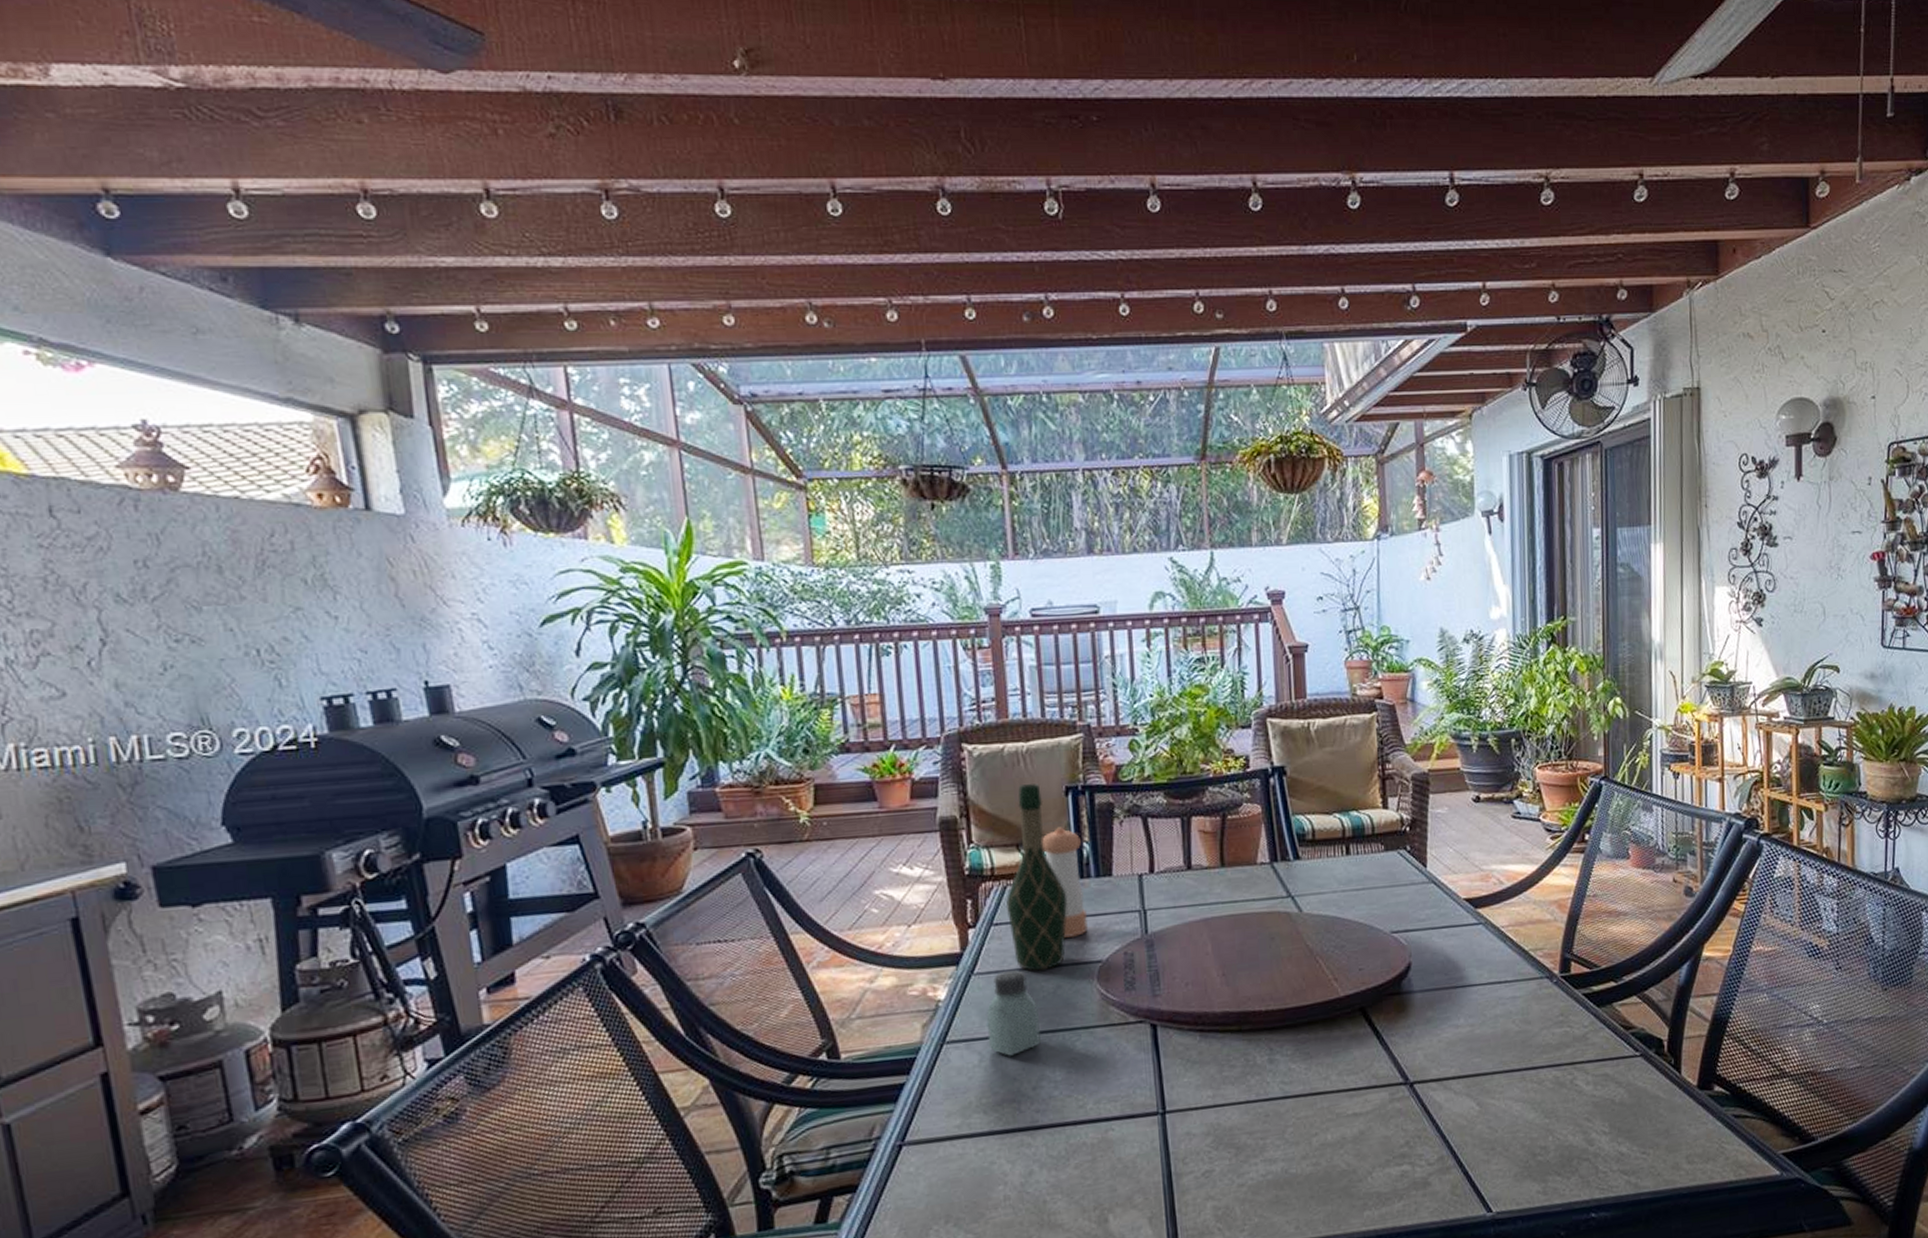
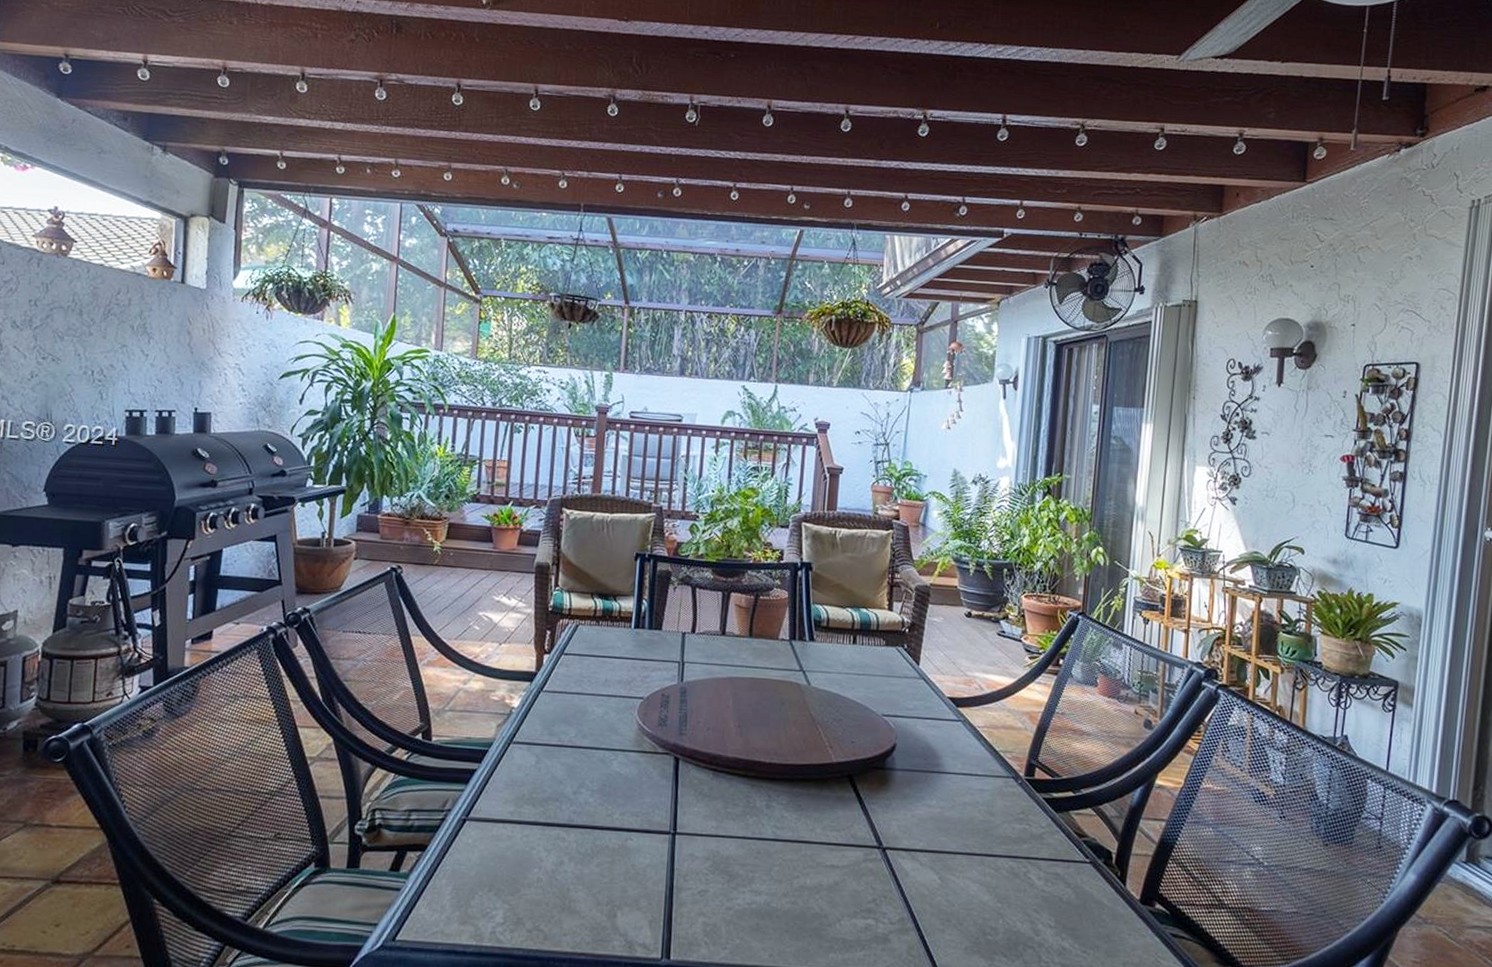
saltshaker: present [986,970,1041,1056] -> none [545,693,588,763]
wine bottle: present [1006,784,1067,972] -> none [576,547,623,698]
pepper shaker: present [1042,827,1088,938] -> none [611,584,641,675]

